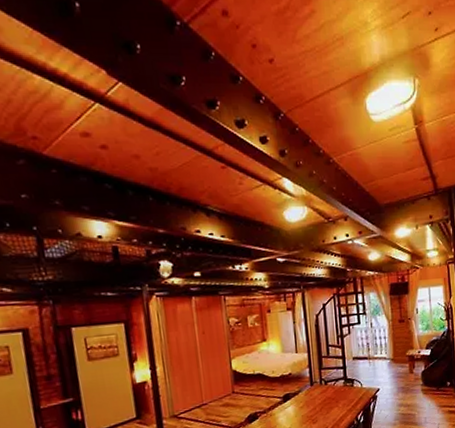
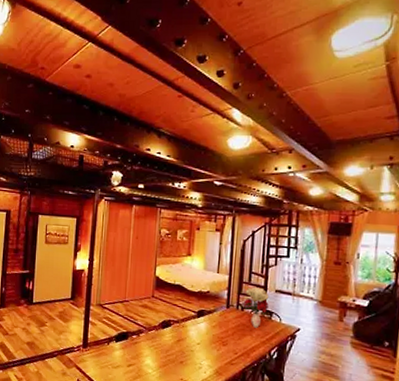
flower bouquet: none [325,359,349,399] -> present [243,287,269,328]

